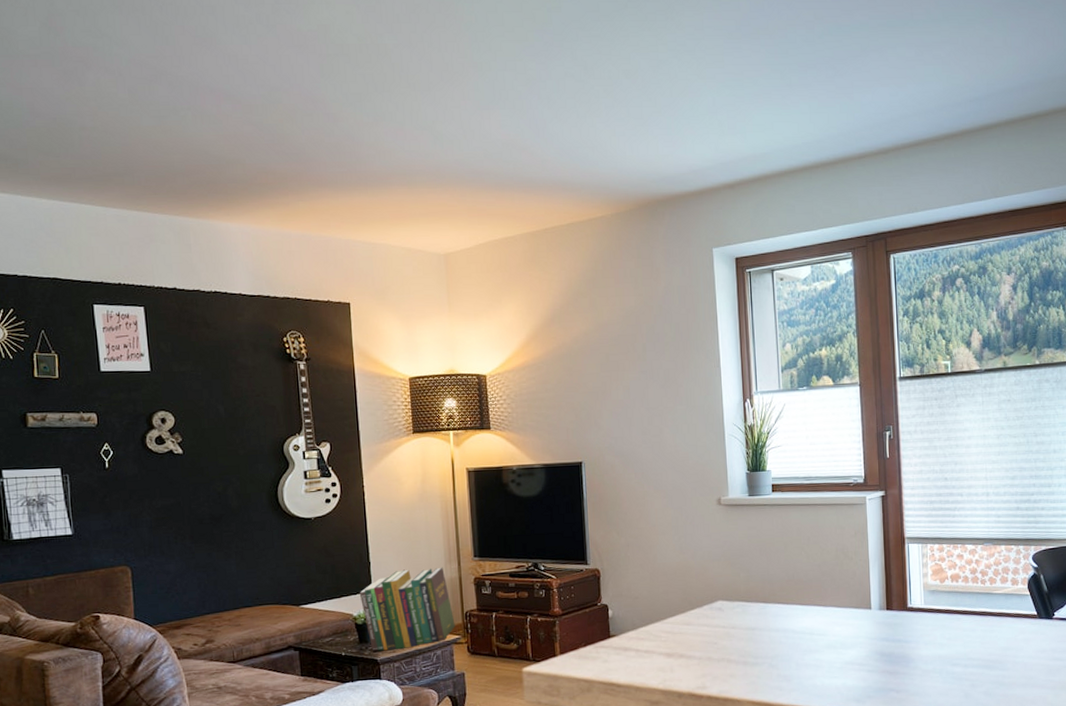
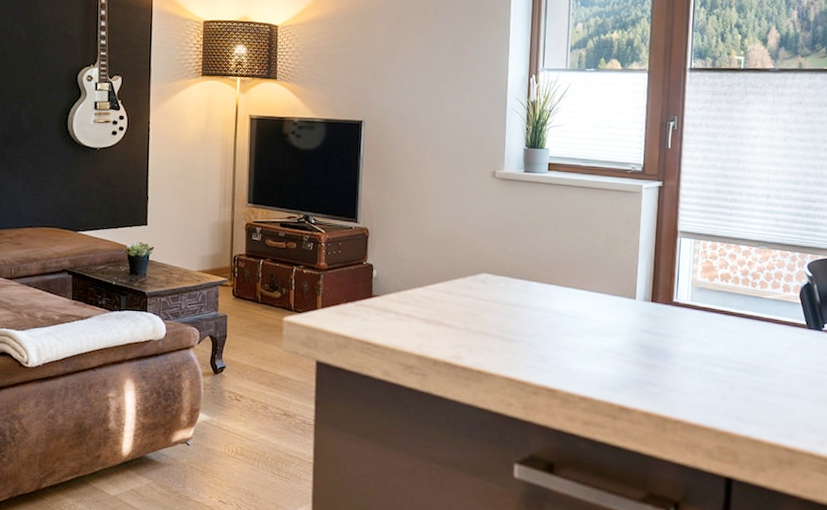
books: present [359,567,455,653] -> none [135,207,223,286]

